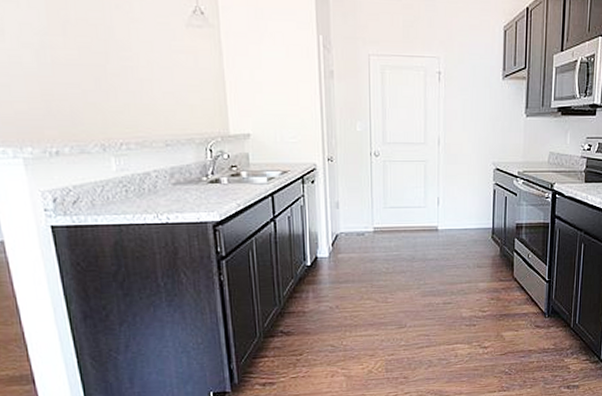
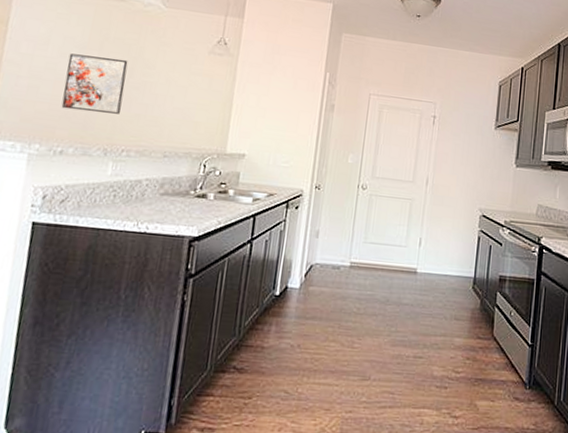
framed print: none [31,42,108,107] -> present [61,53,128,114]

